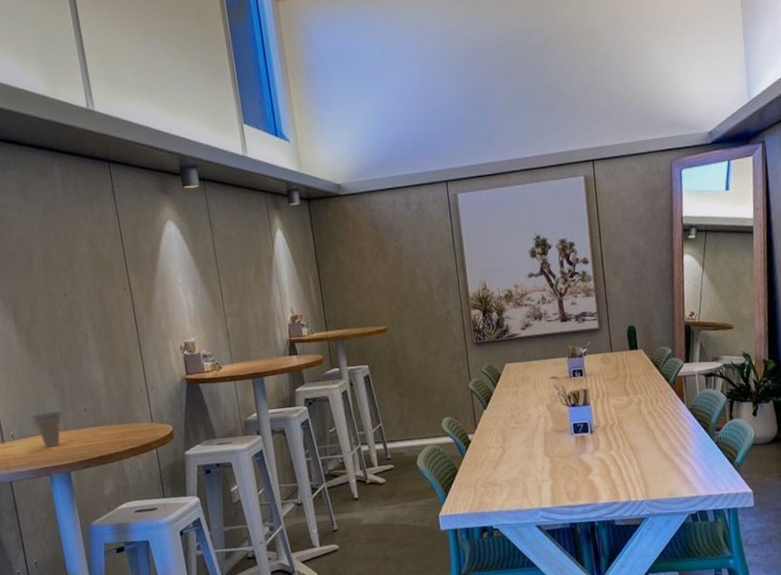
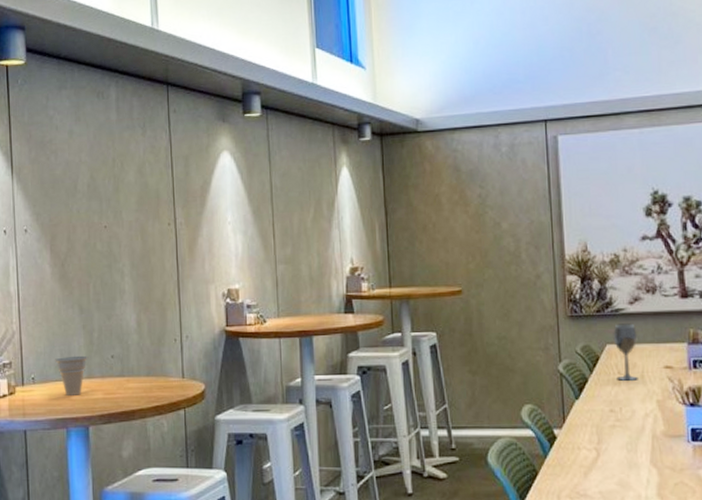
wine glass: none [510,345,531,392] -> present [613,323,638,381]

